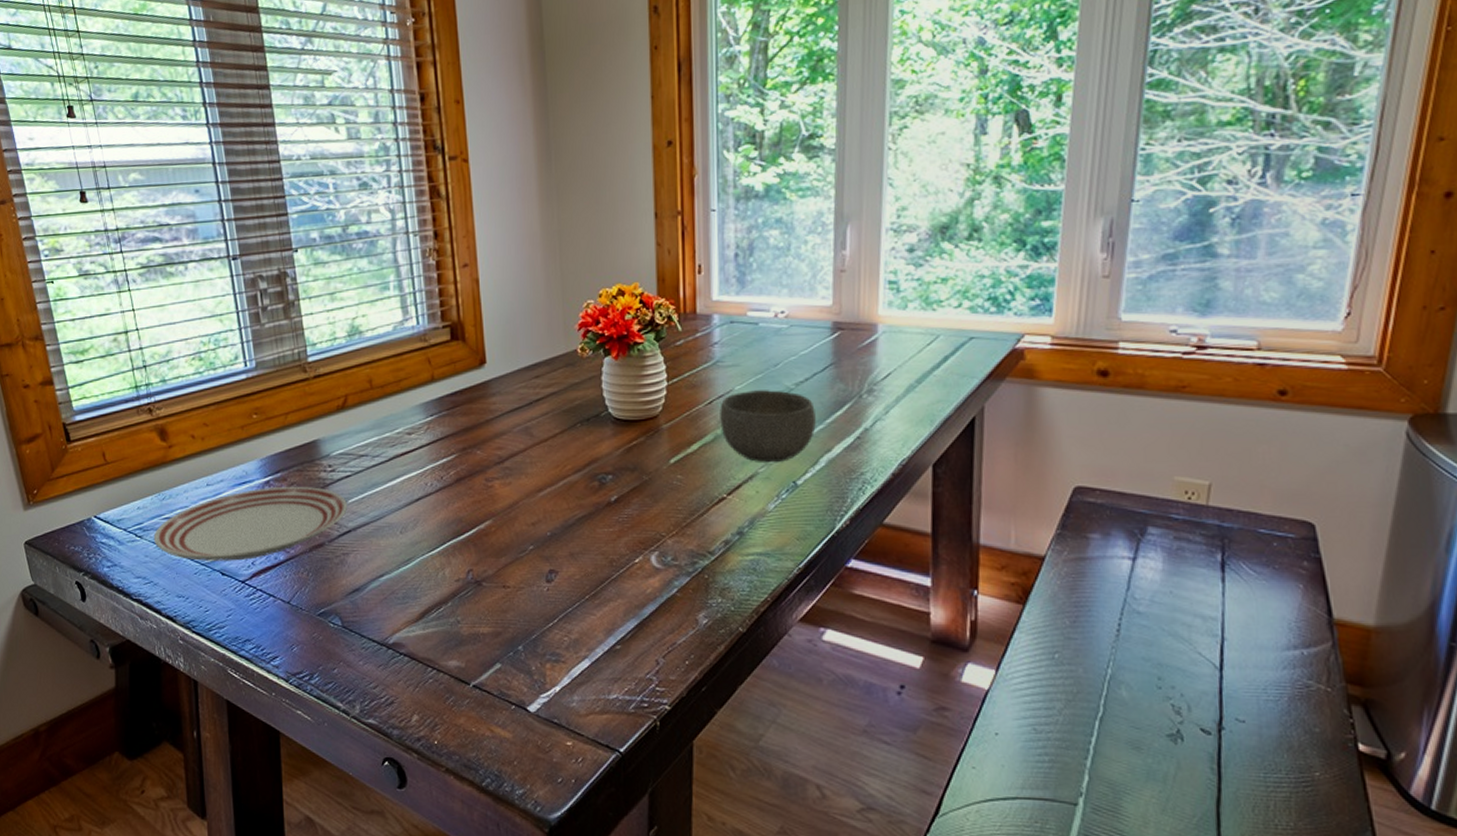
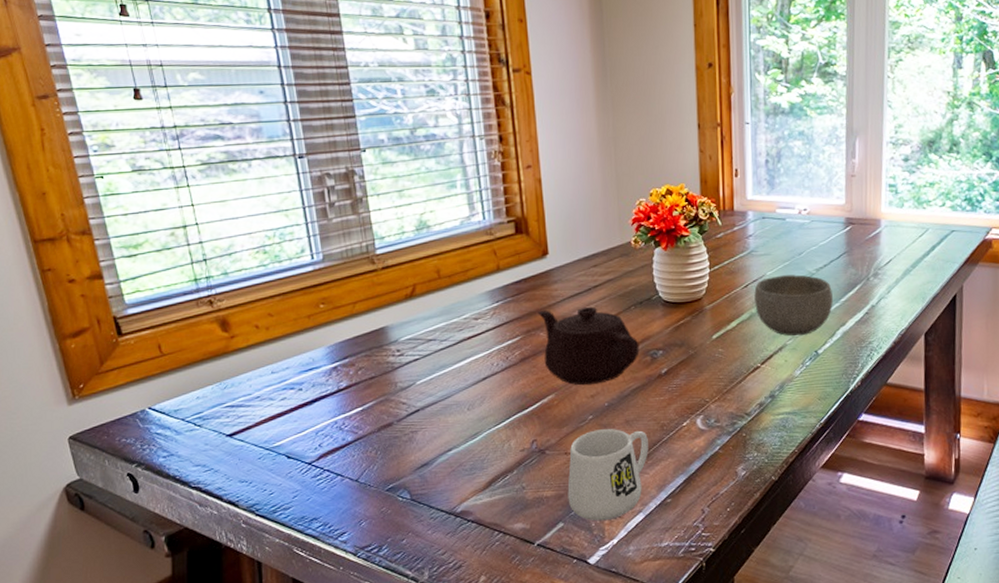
dinner plate: present [153,486,348,561] -> none [214,370,417,446]
teapot: none [474,422,586,512] -> present [538,306,640,386]
mug: none [505,562,595,665] -> present [567,429,648,521]

